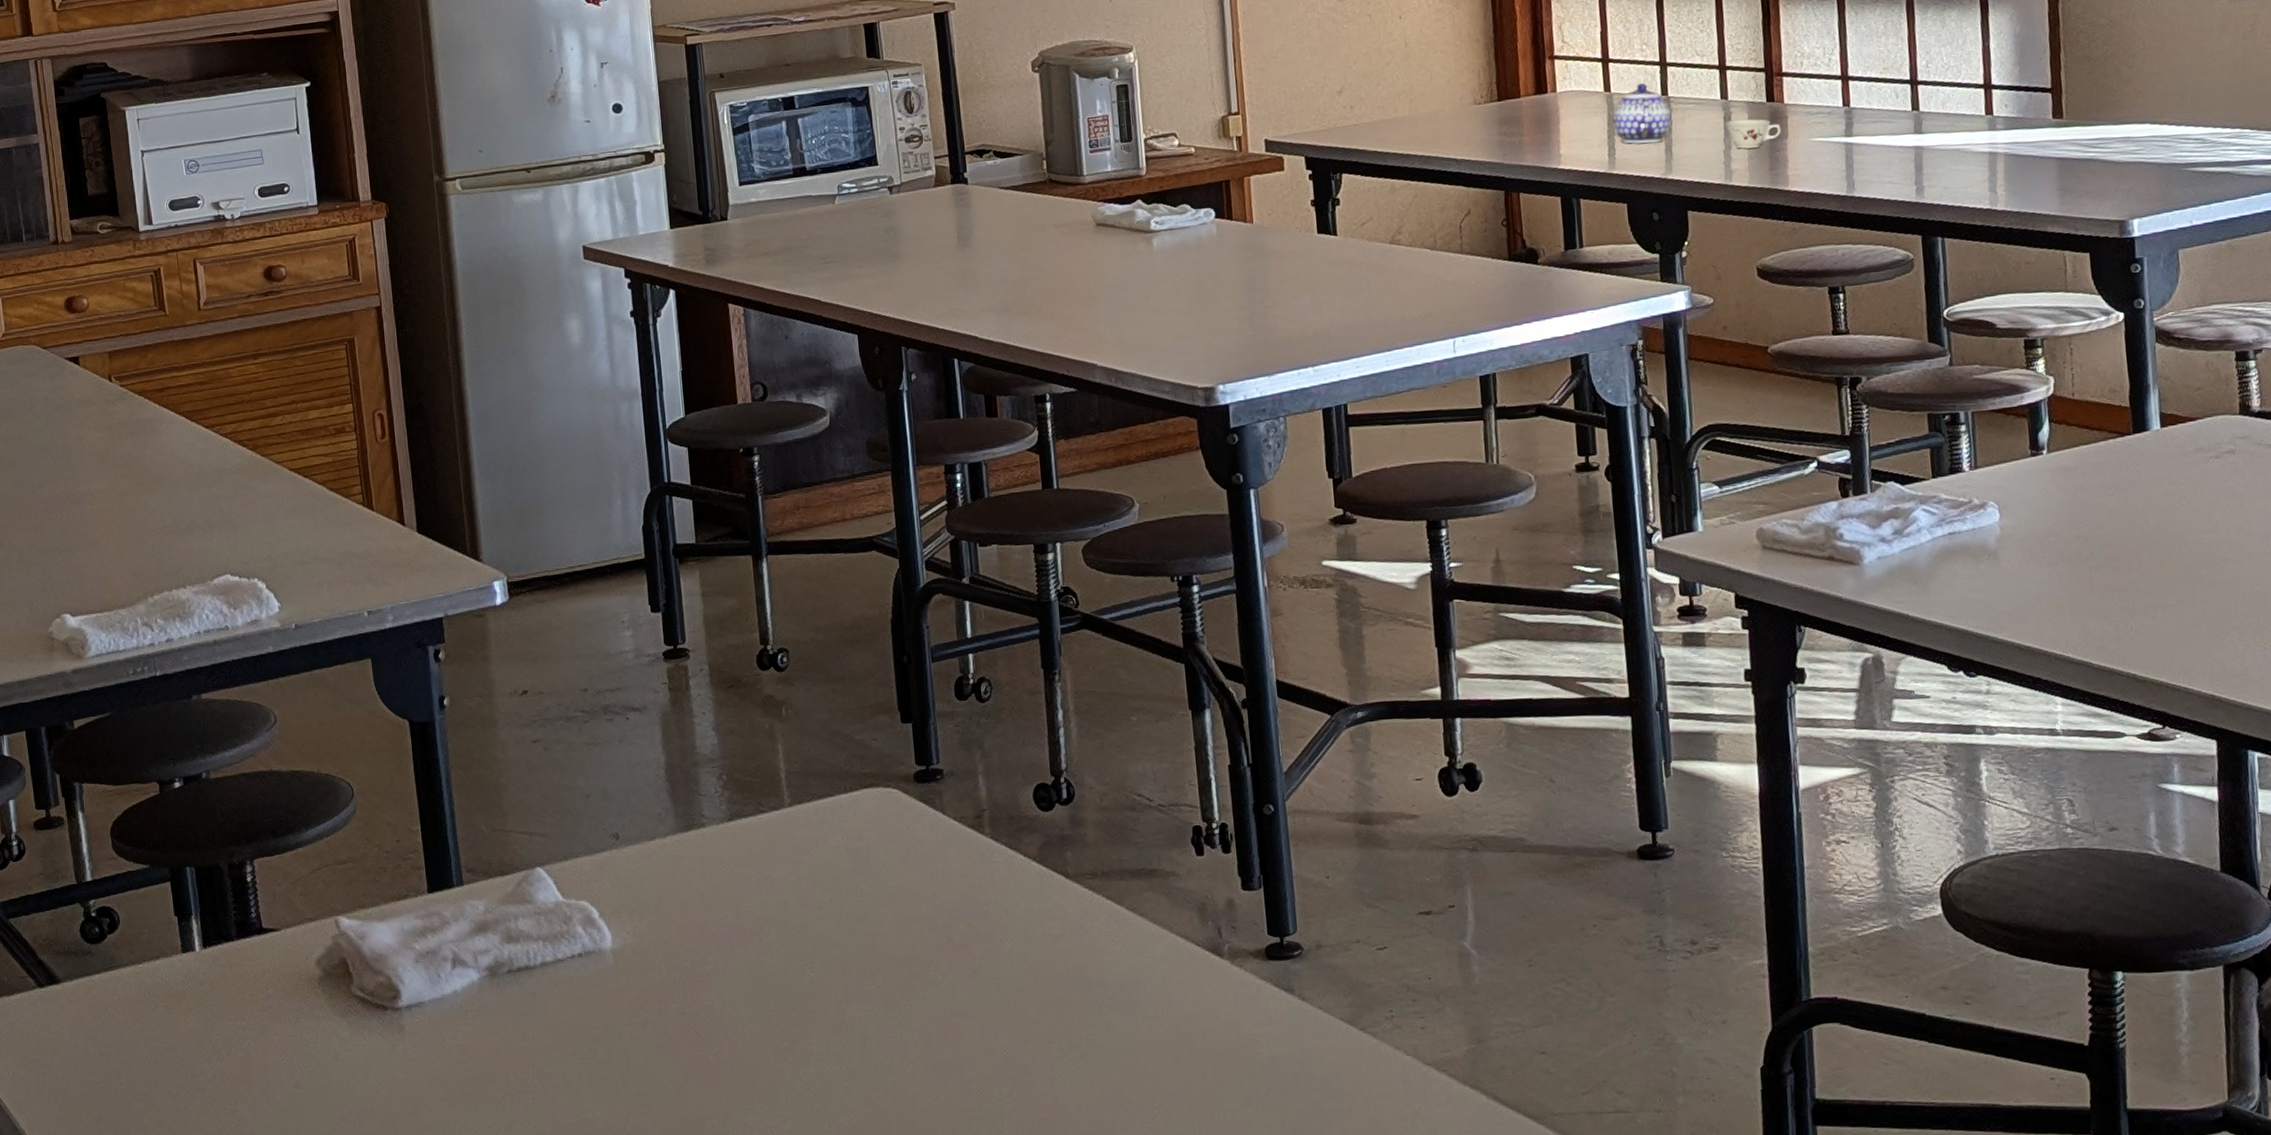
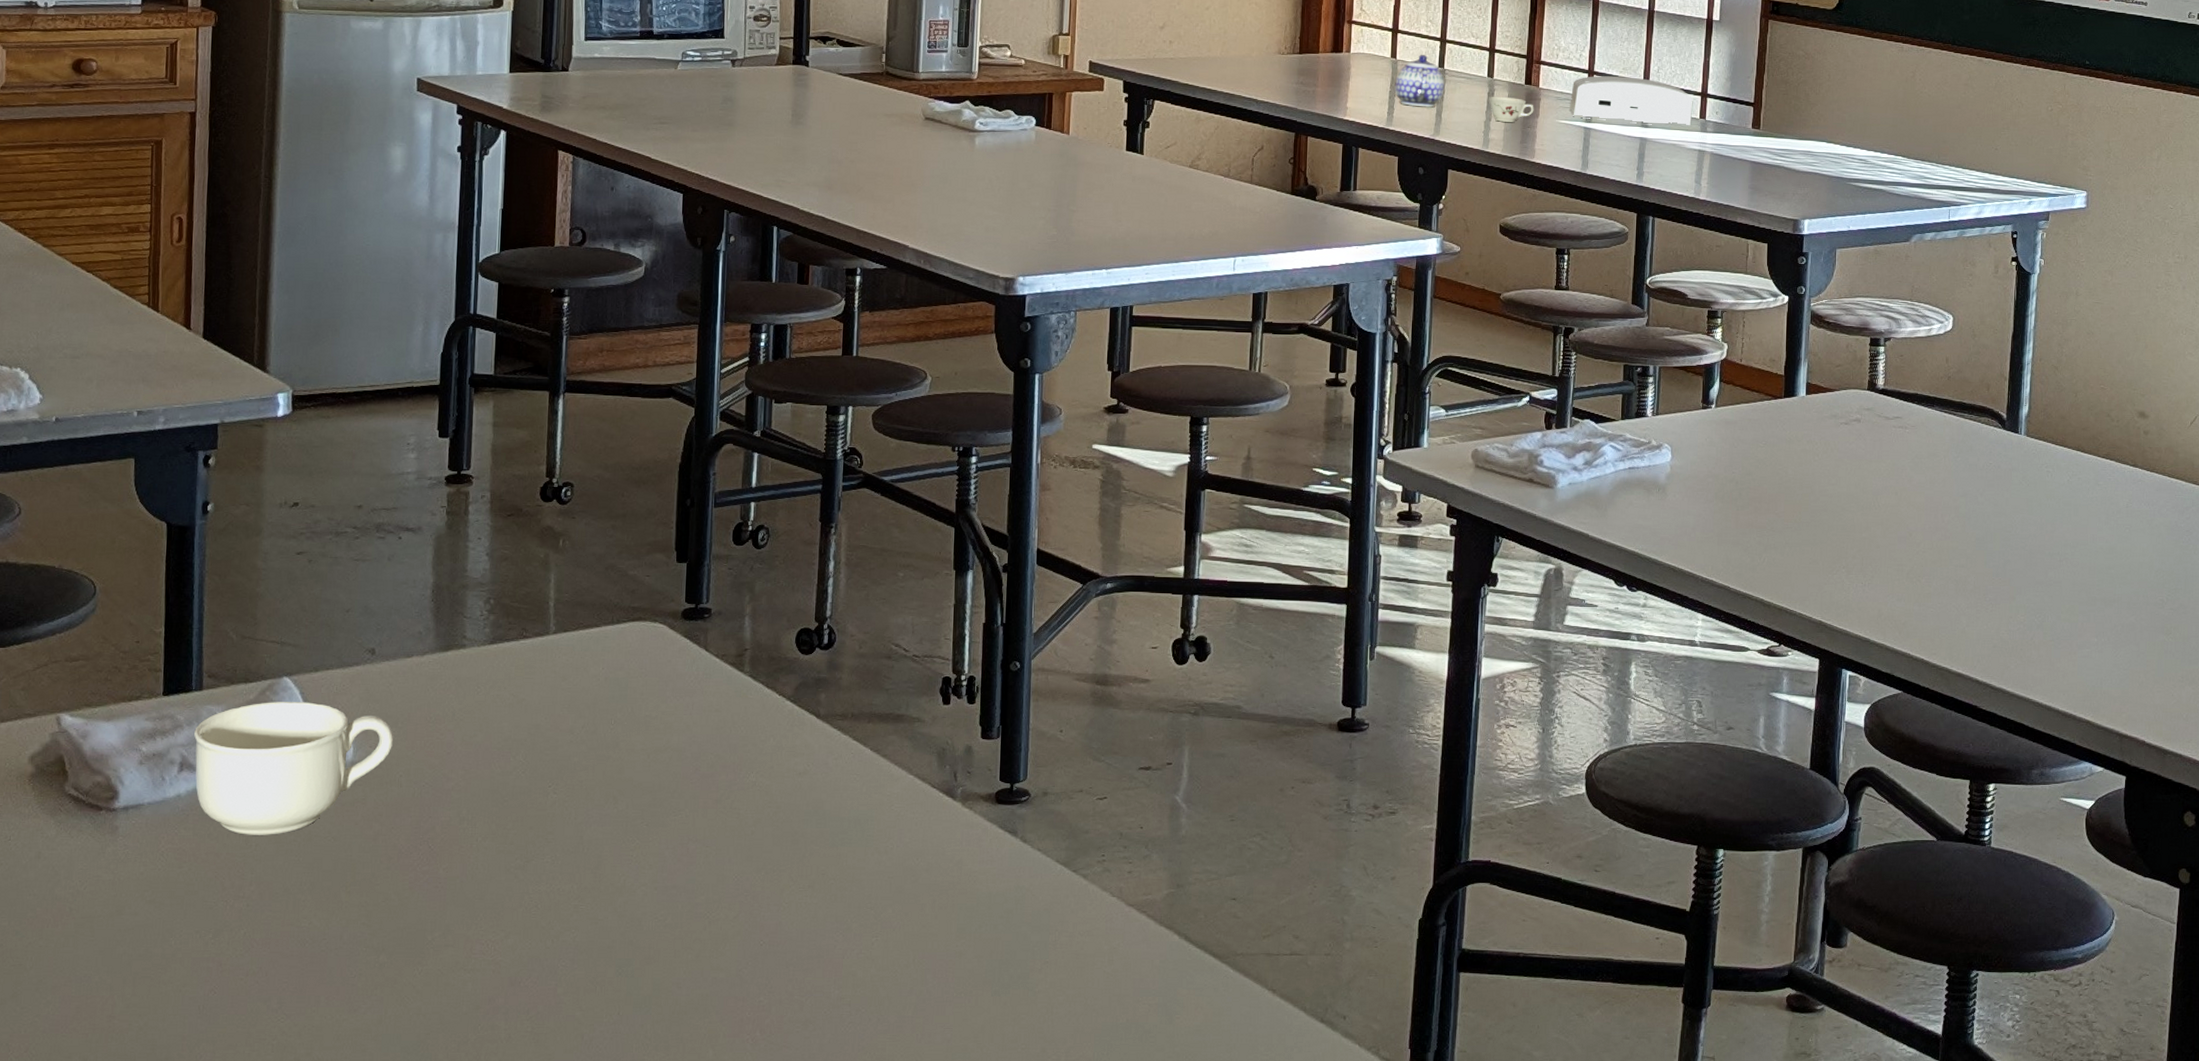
teacup: none [461,891,649,1028] -> present [194,702,394,835]
tissue dispenser: none [1823,76,1977,133] -> present [1568,76,1693,127]

